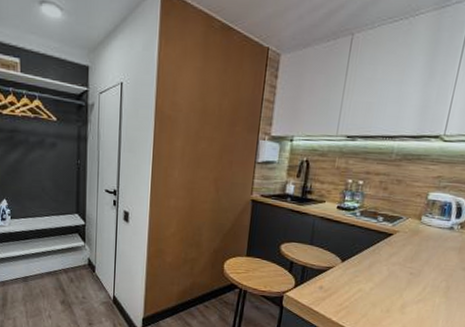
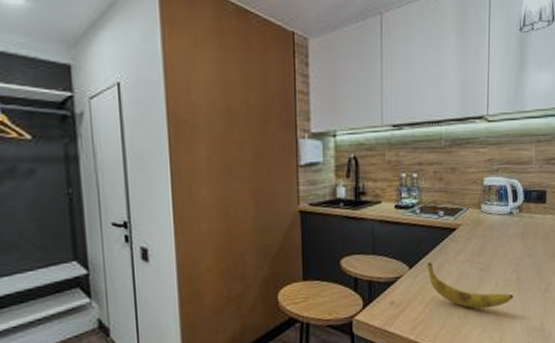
banana: none [358,259,440,309] -> present [427,262,514,309]

